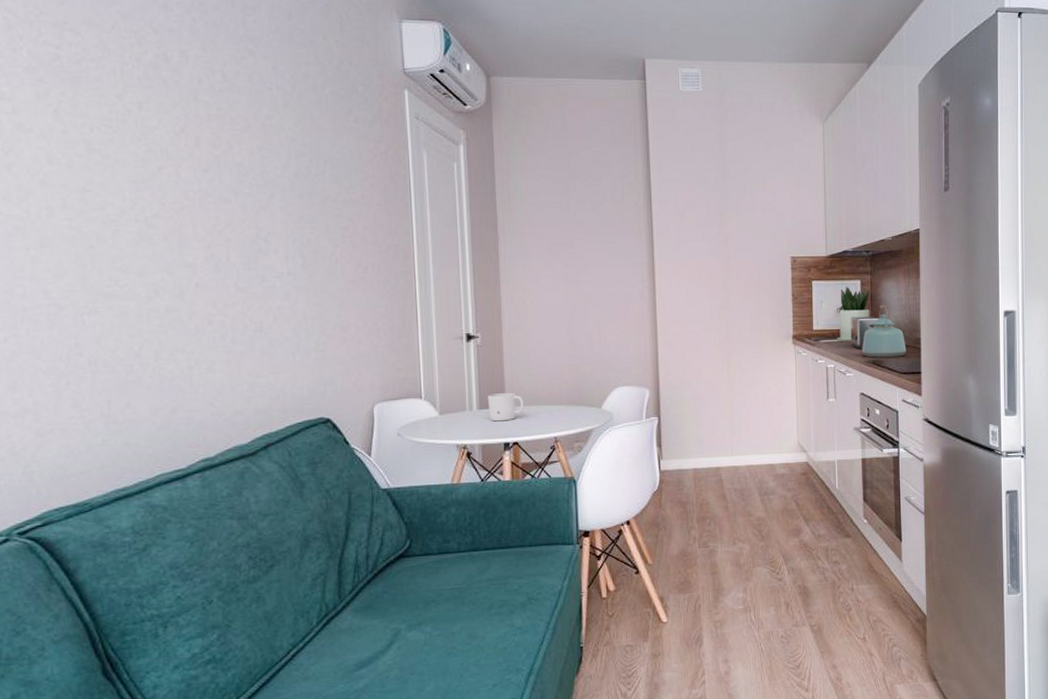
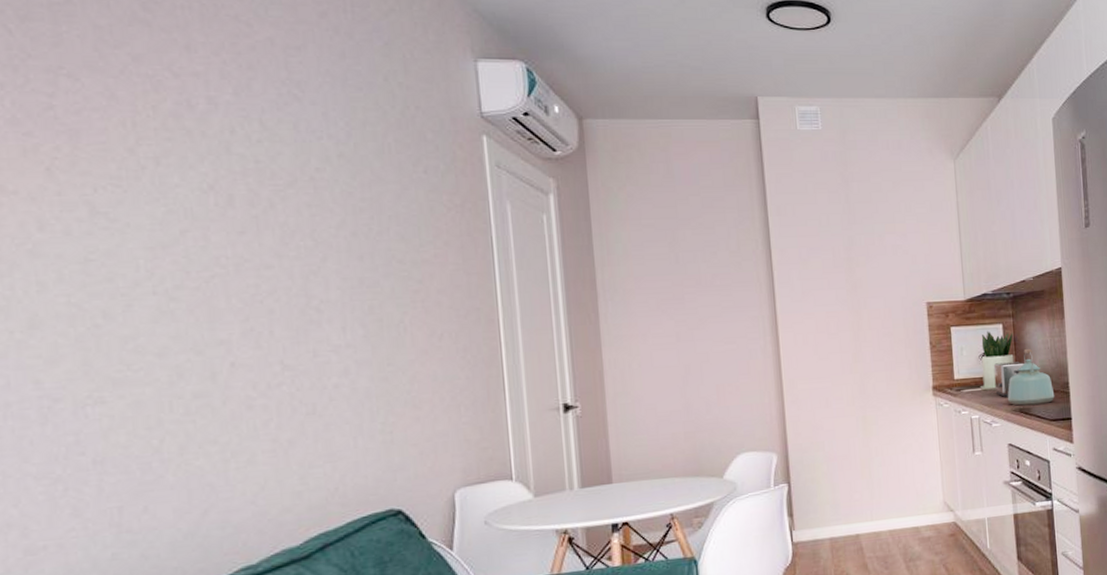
mug: present [487,393,525,422] -> none [590,467,635,501]

